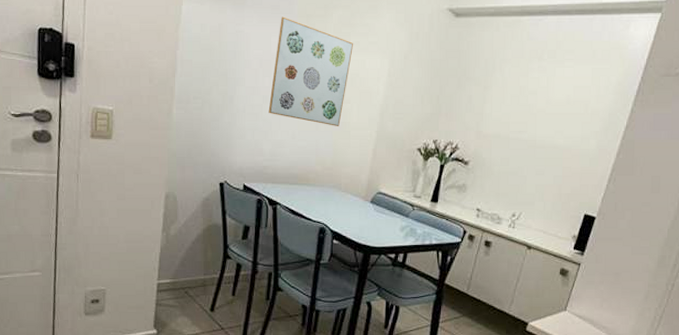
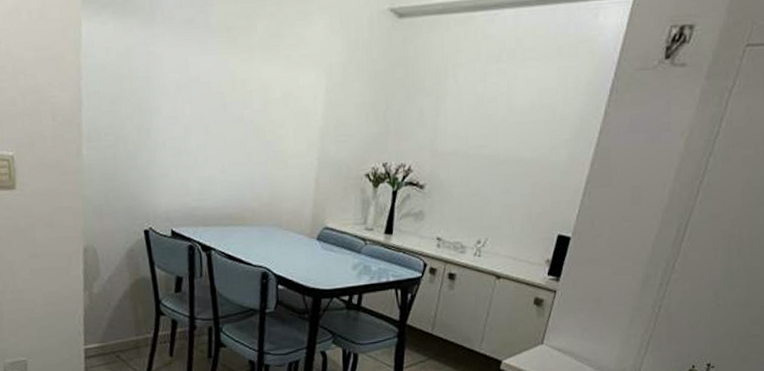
wall art: present [268,16,354,126] -> none [192,32,284,156]

